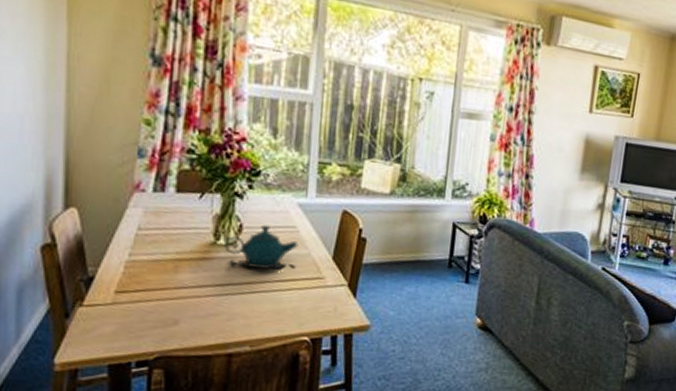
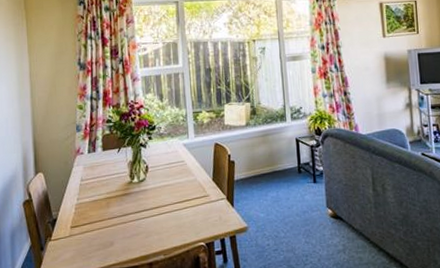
teapot: present [224,224,299,271] -> none [138,163,188,198]

